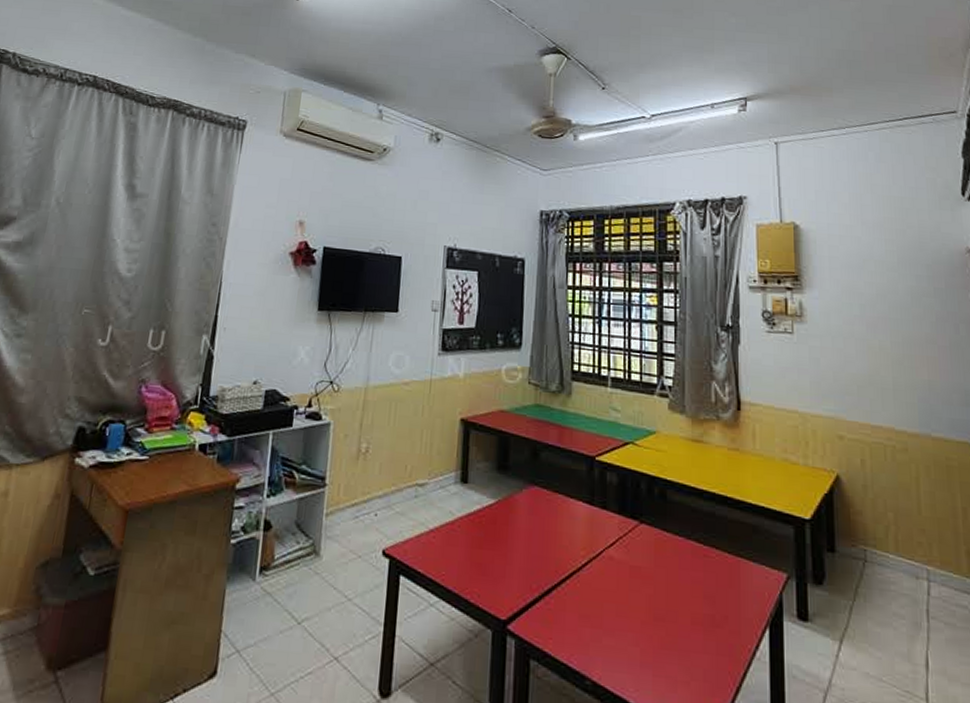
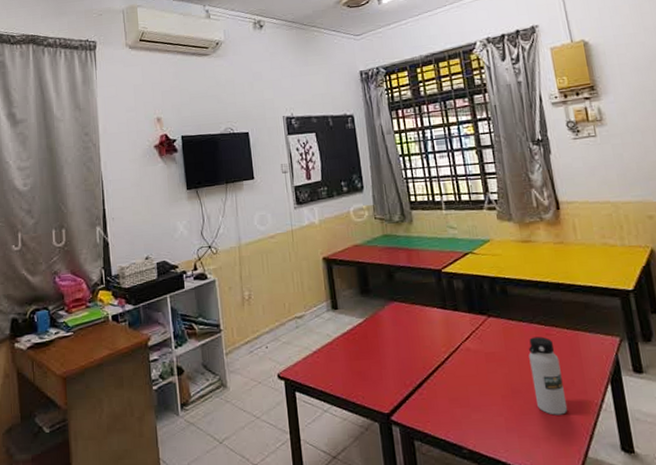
water bottle: none [680,556,716,657] -> present [528,336,568,415]

